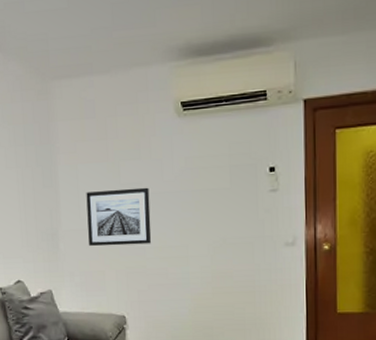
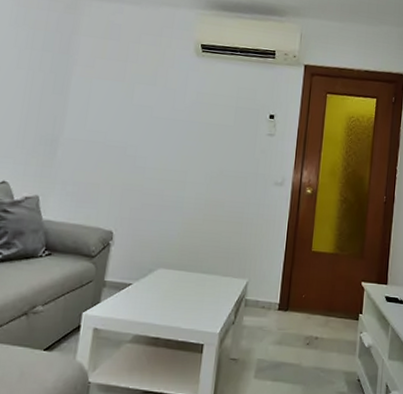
wall art: present [86,187,152,246] -> none [89,106,159,165]

